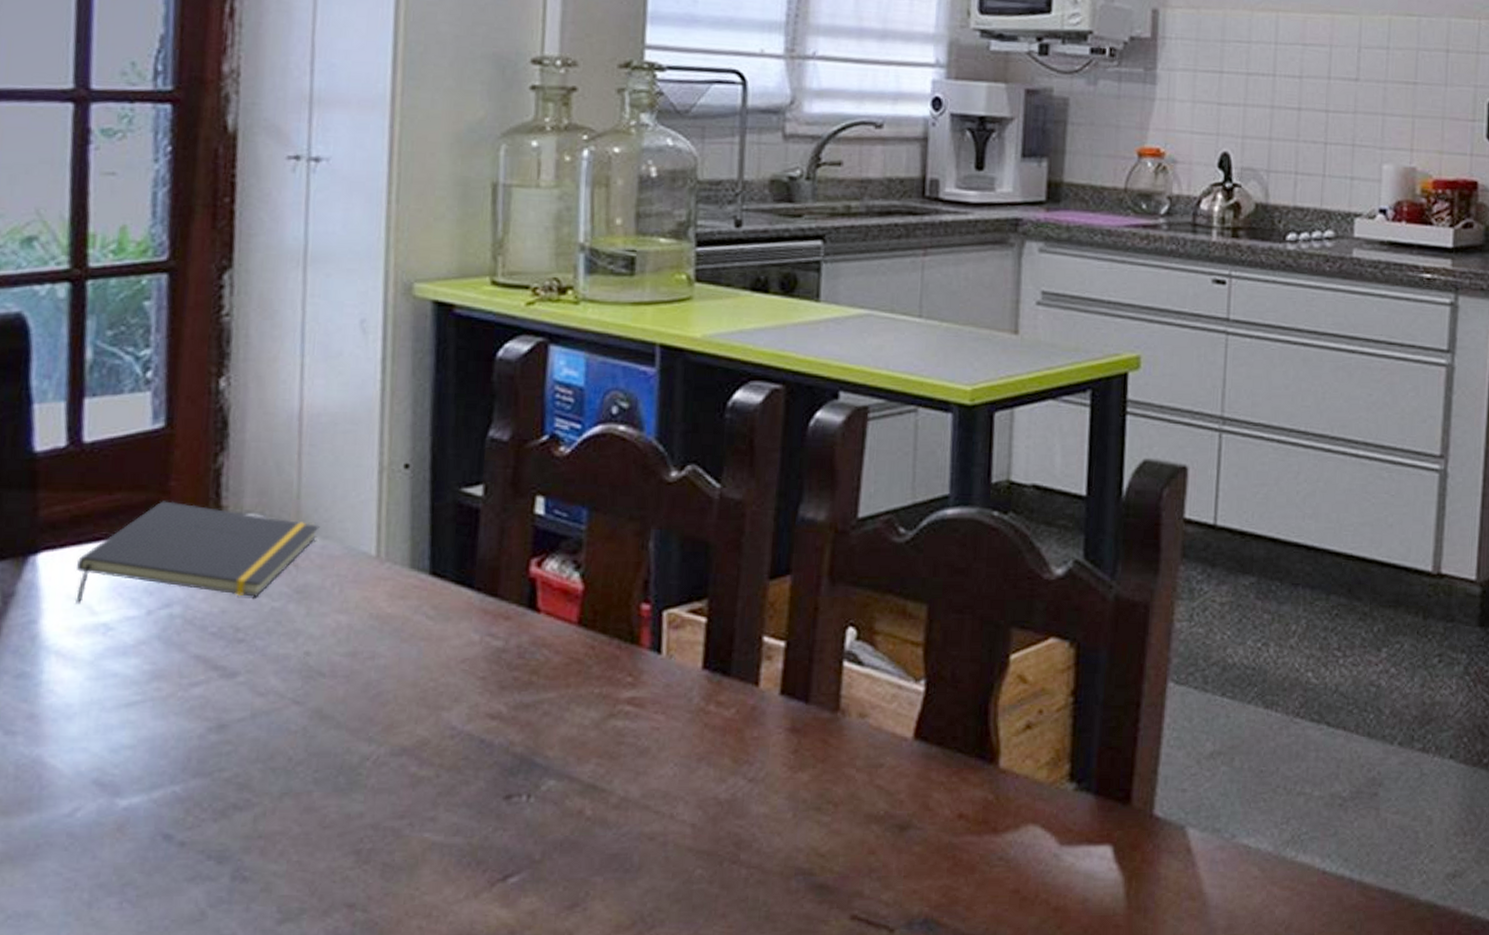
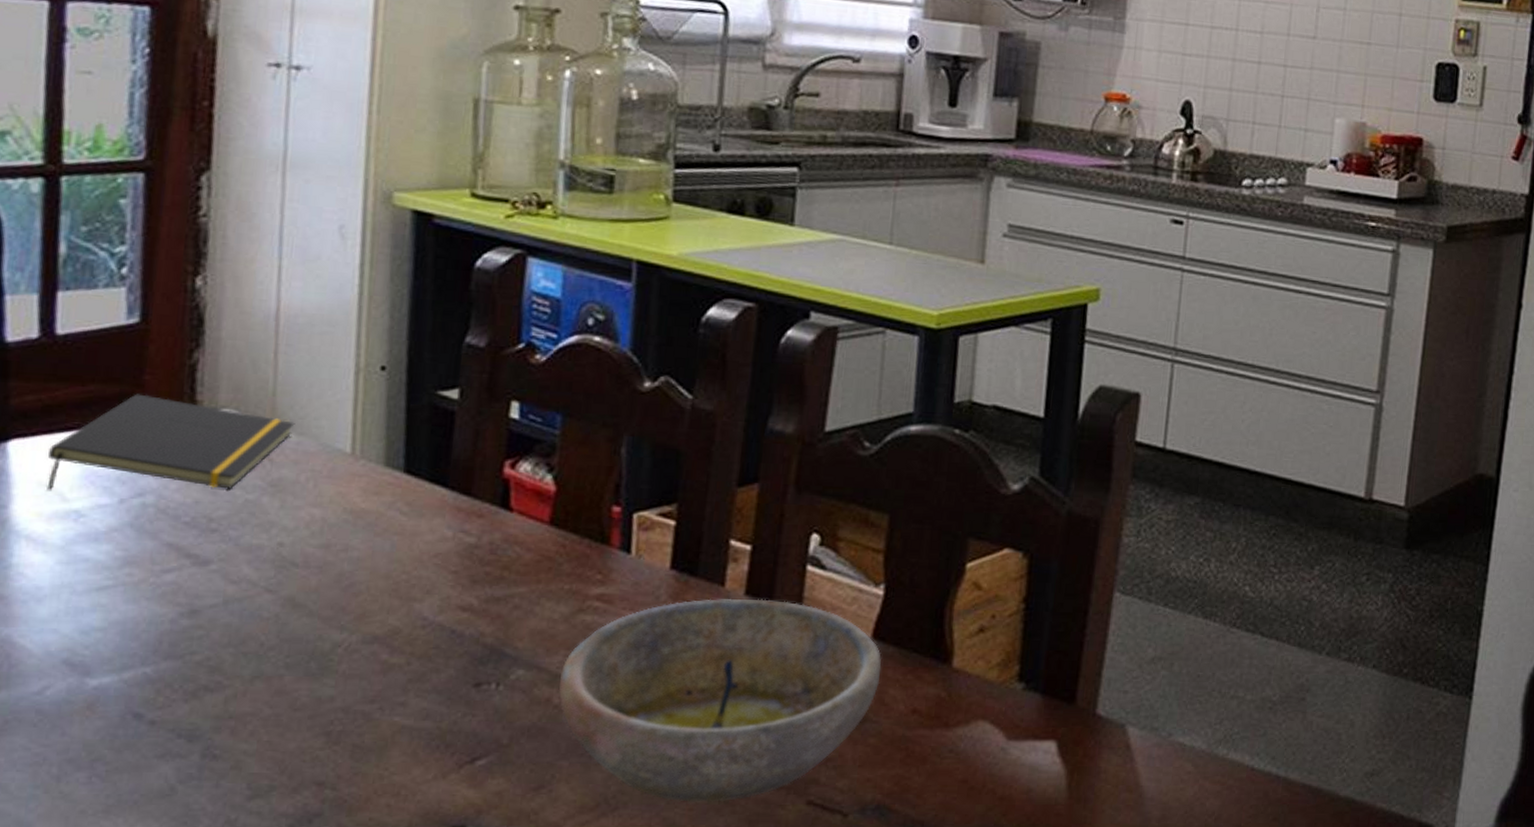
bowl: none [590,698,925,919] -> present [558,599,882,802]

